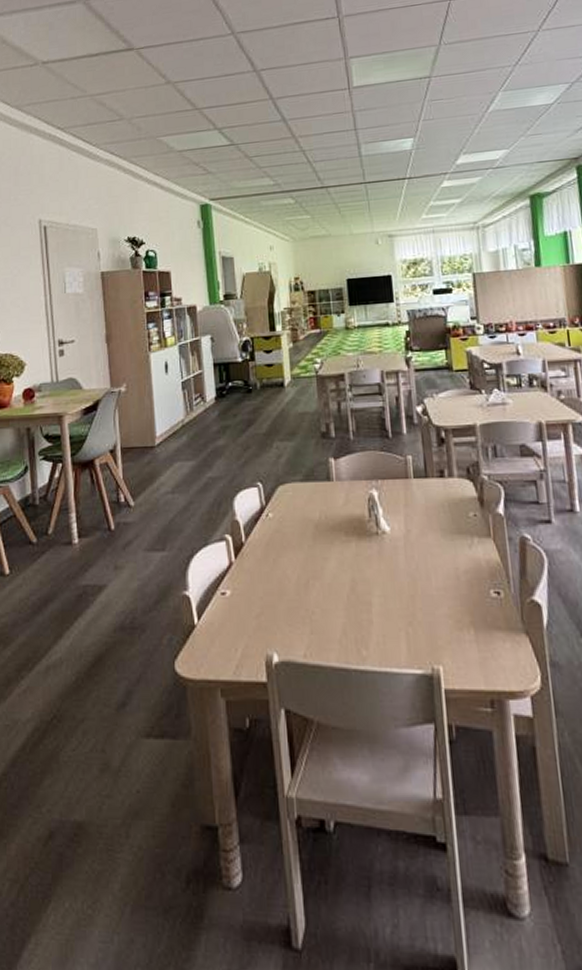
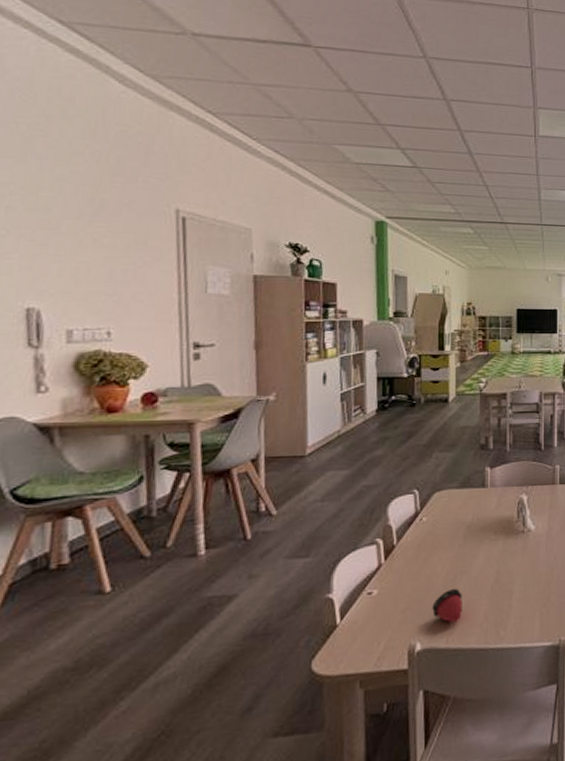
fruit: none [286,594,318,635] -> present [432,588,463,623]

